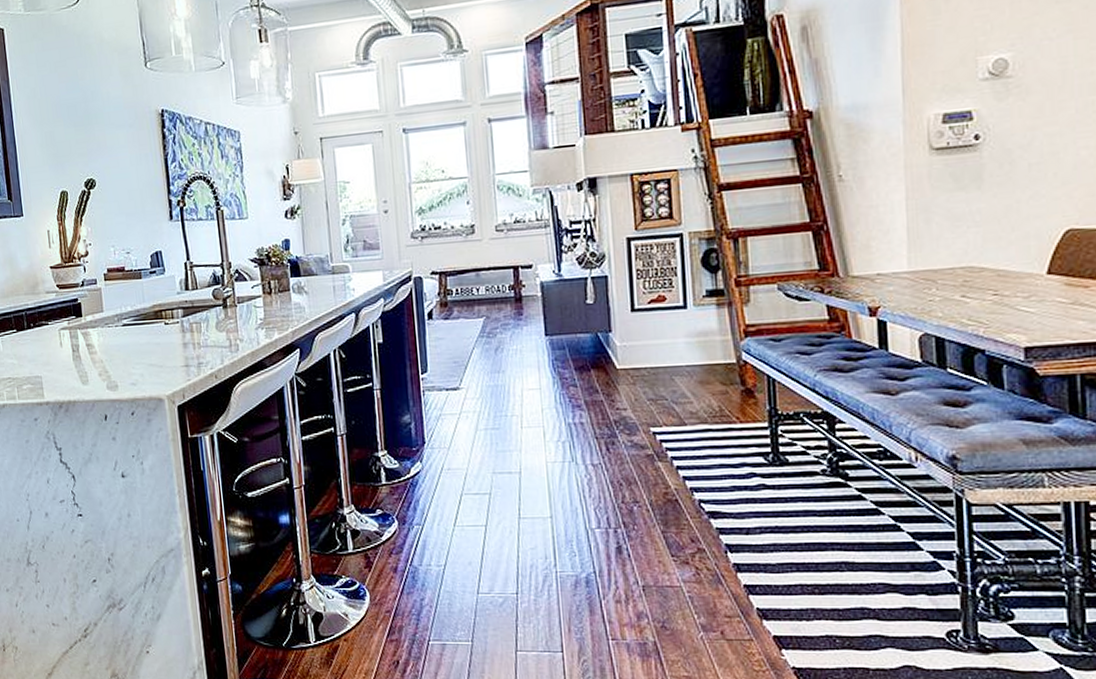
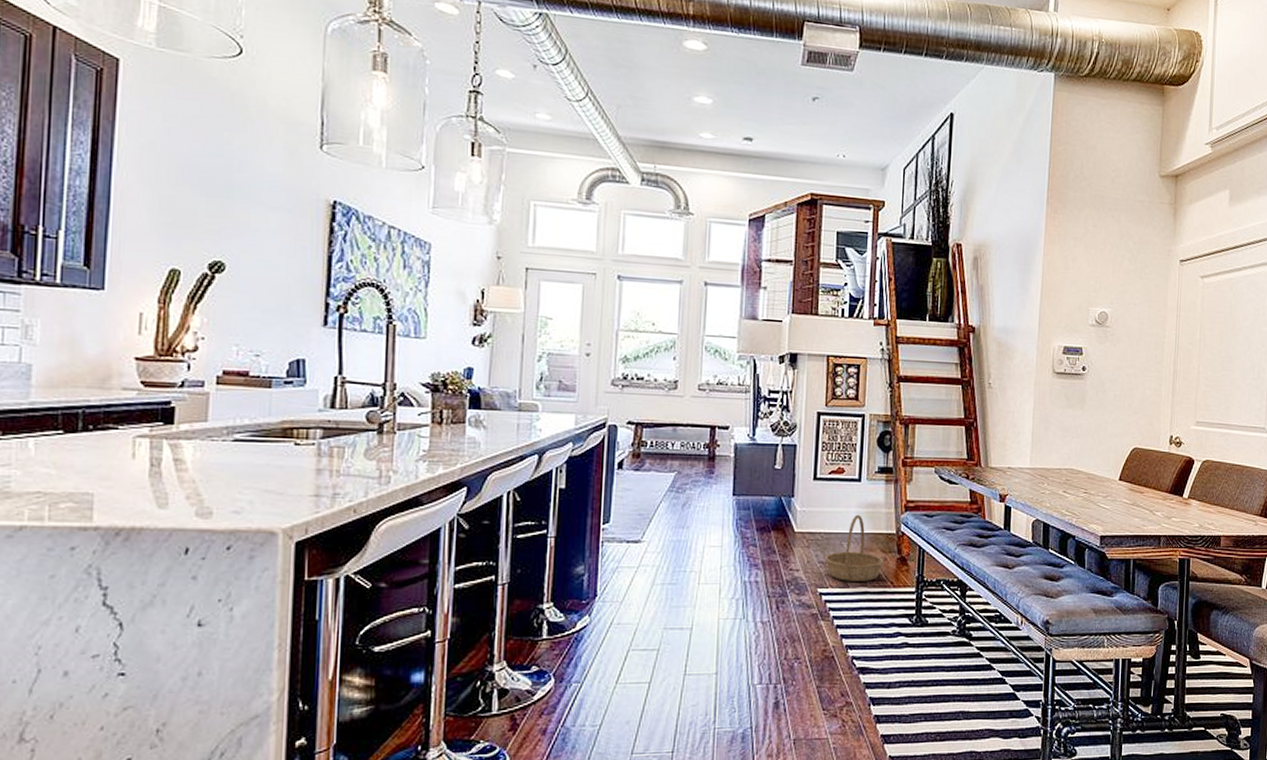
basket: none [655,344,726,419] -> present [825,514,885,581]

